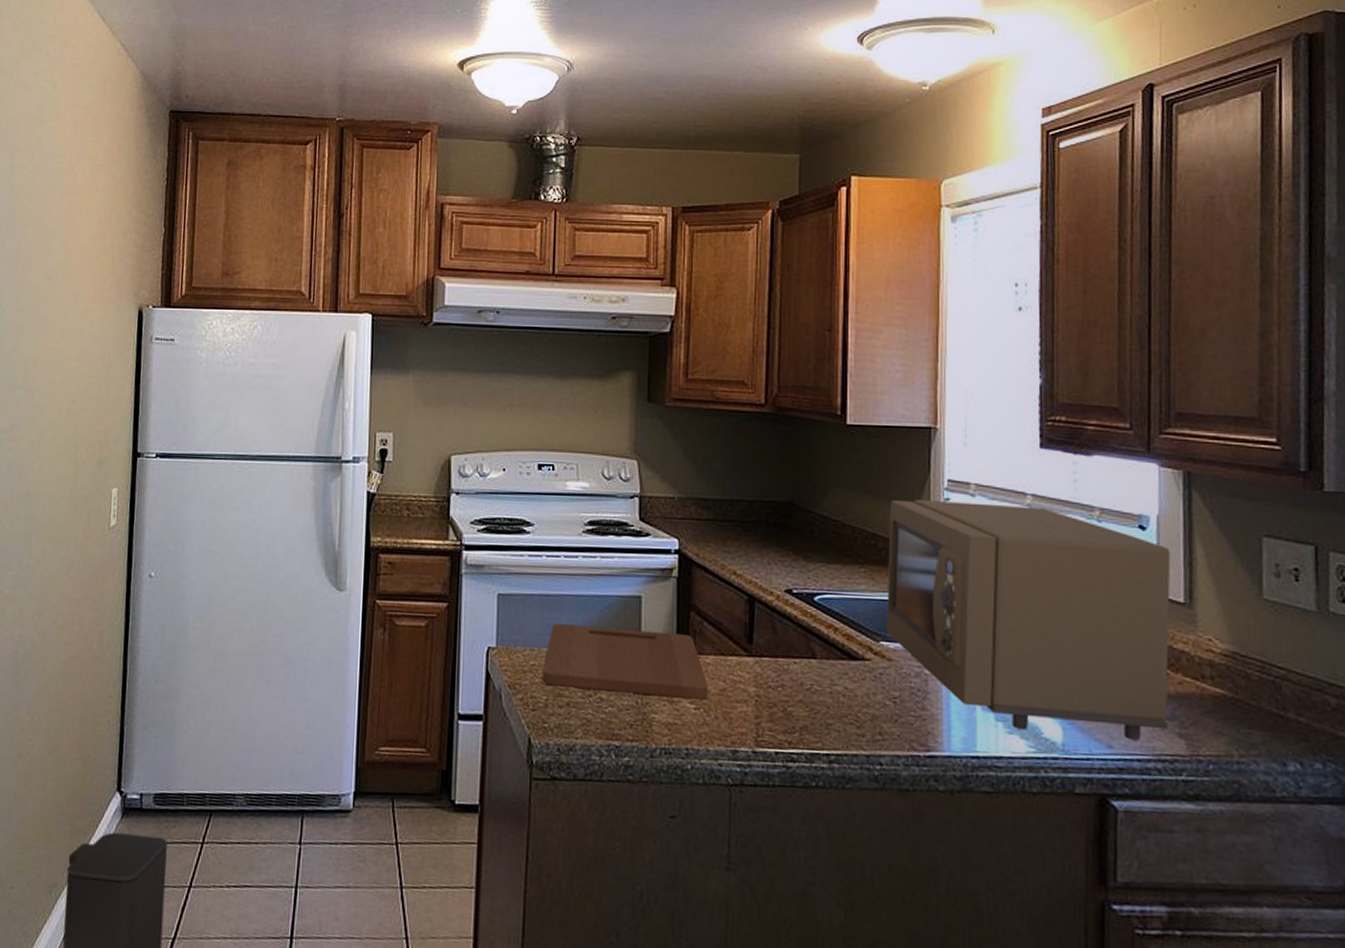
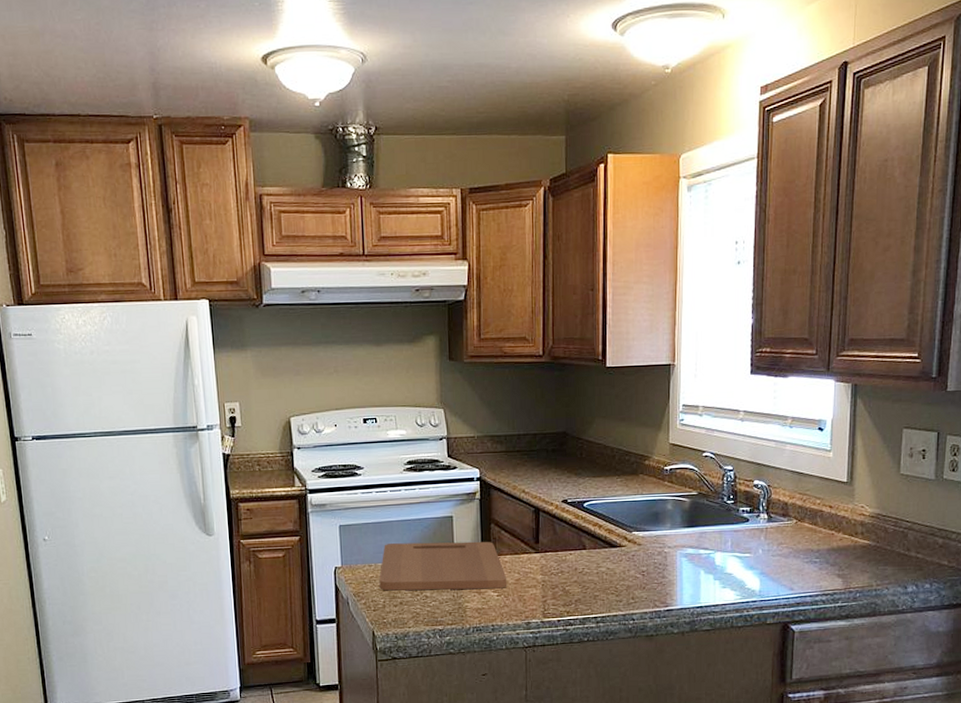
microwave: present [885,499,1171,740] -> none [636,420,840,585]

